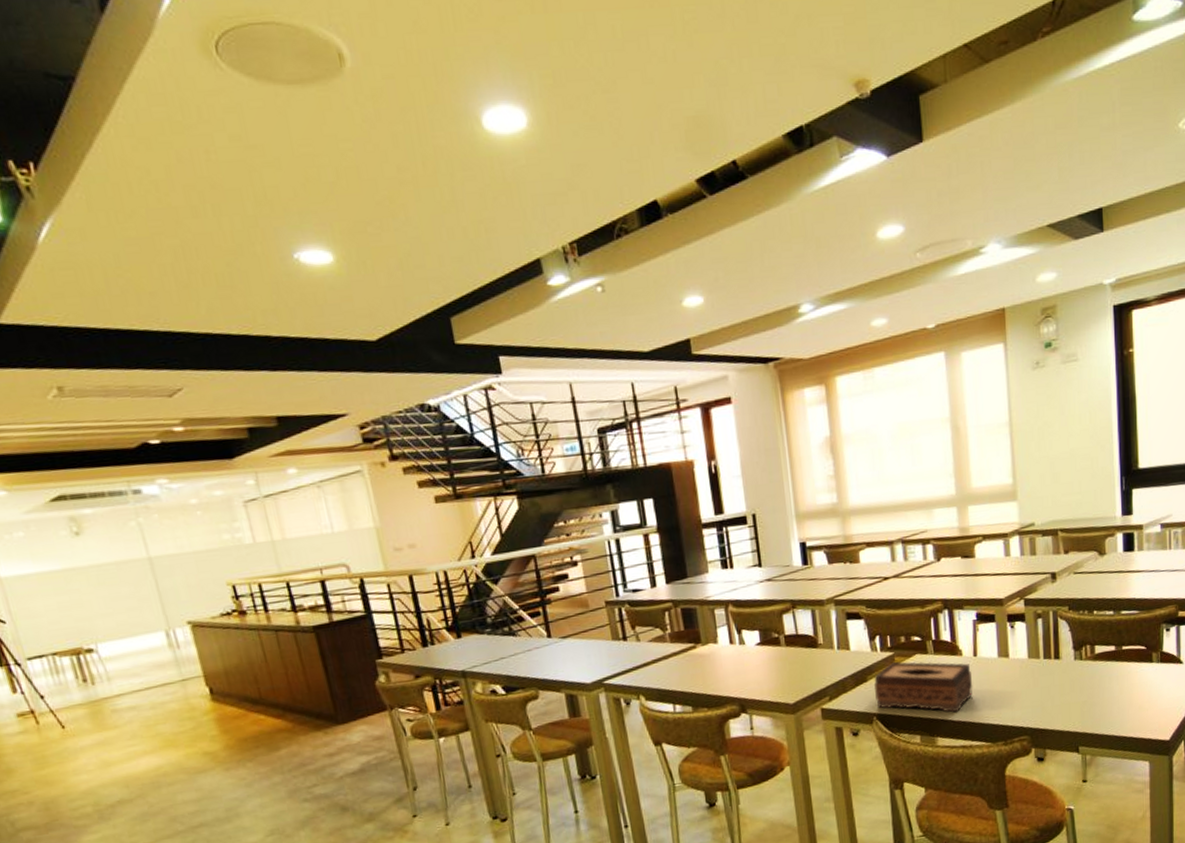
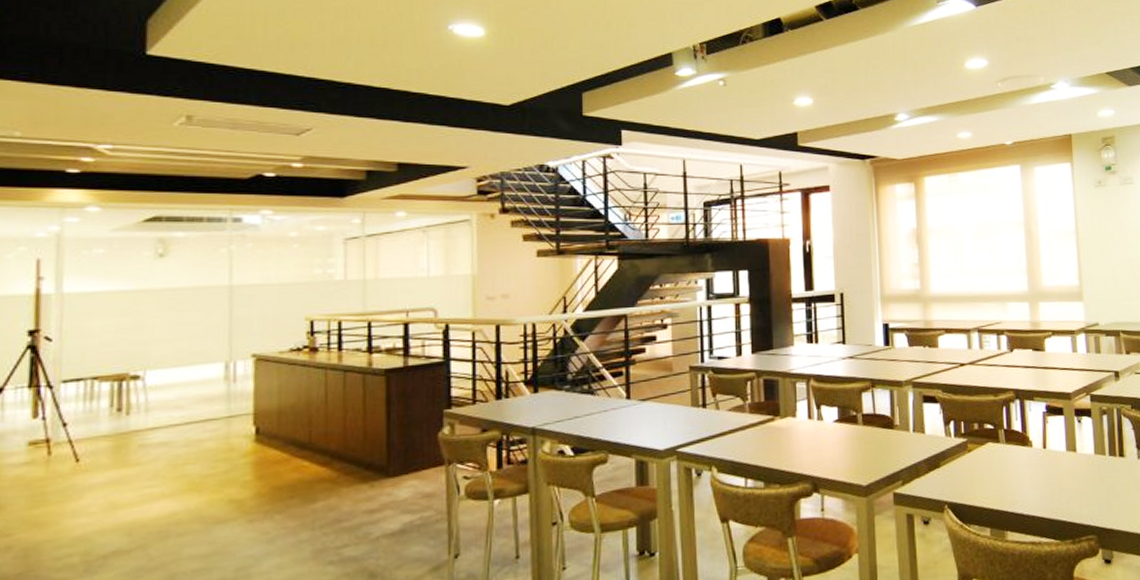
tissue box: present [874,661,973,713] -> none [947,448,1043,506]

